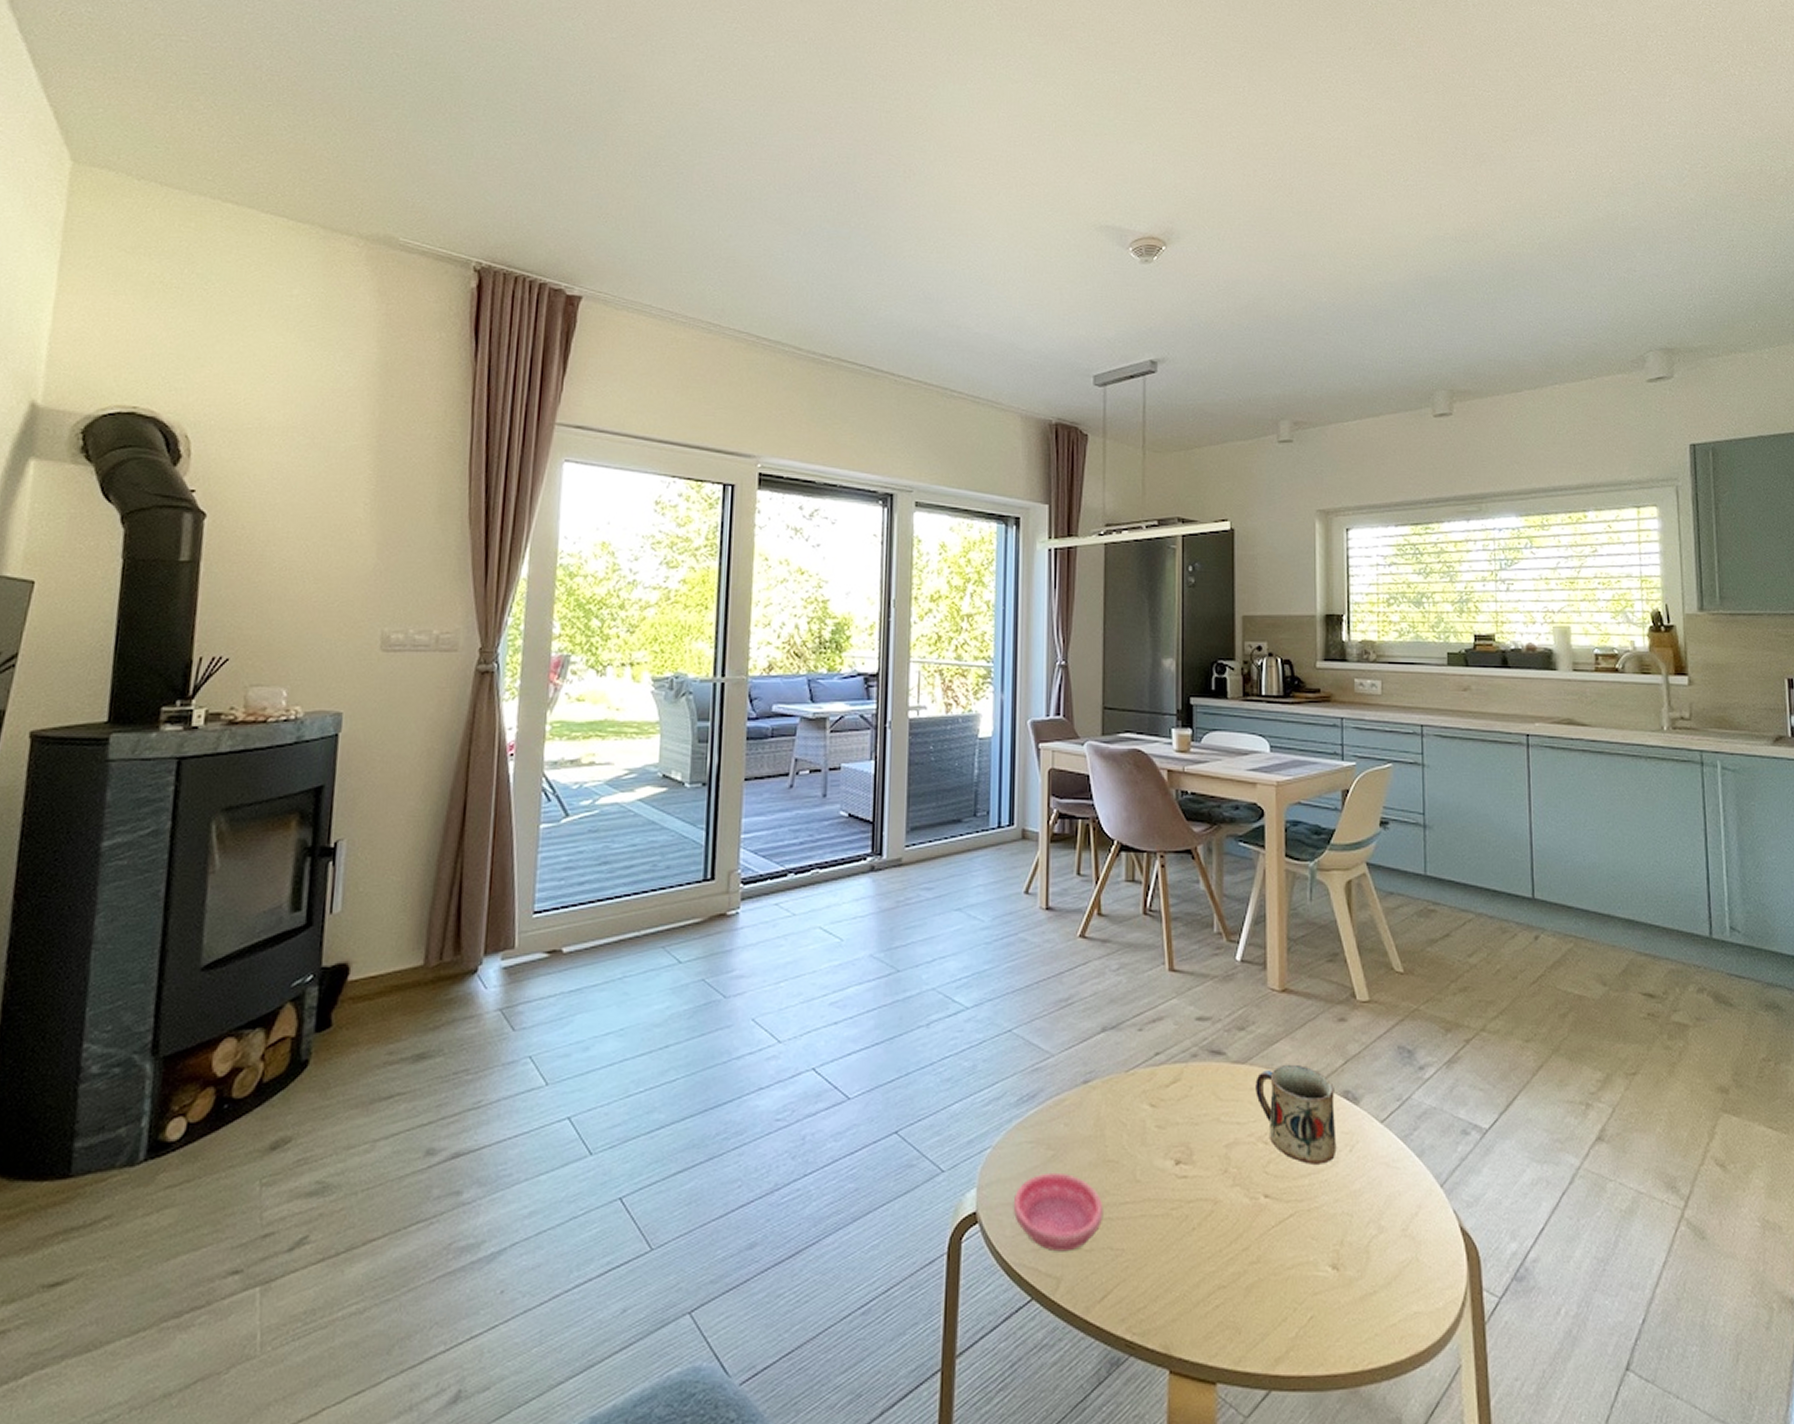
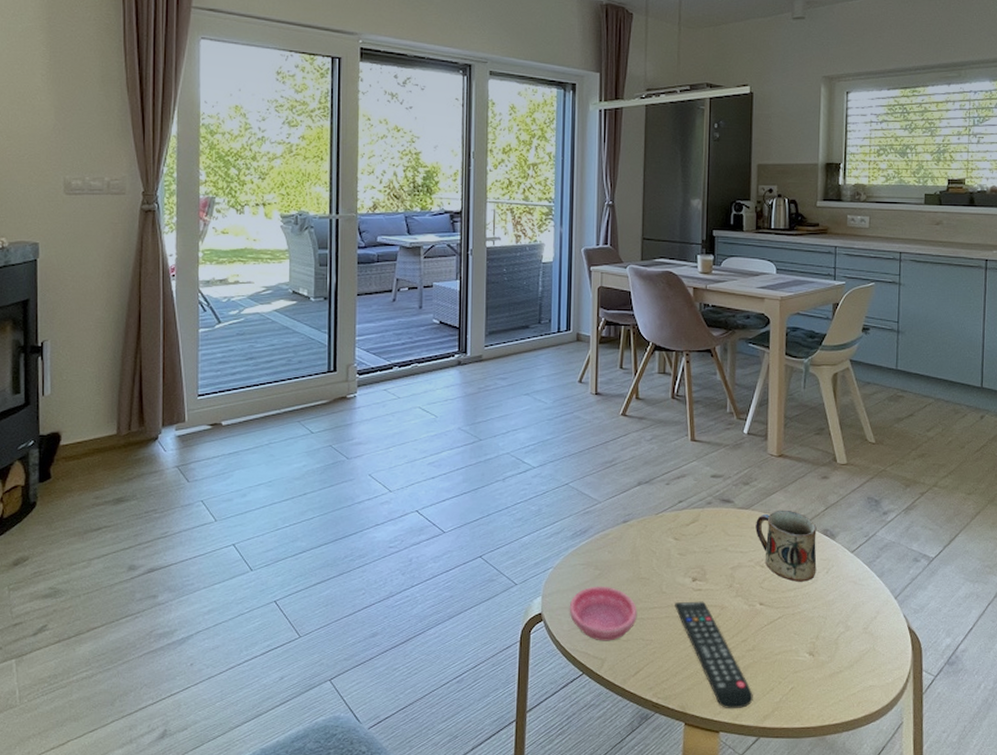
remote control: none [1153,1193,1260,1350] -> present [675,601,753,709]

